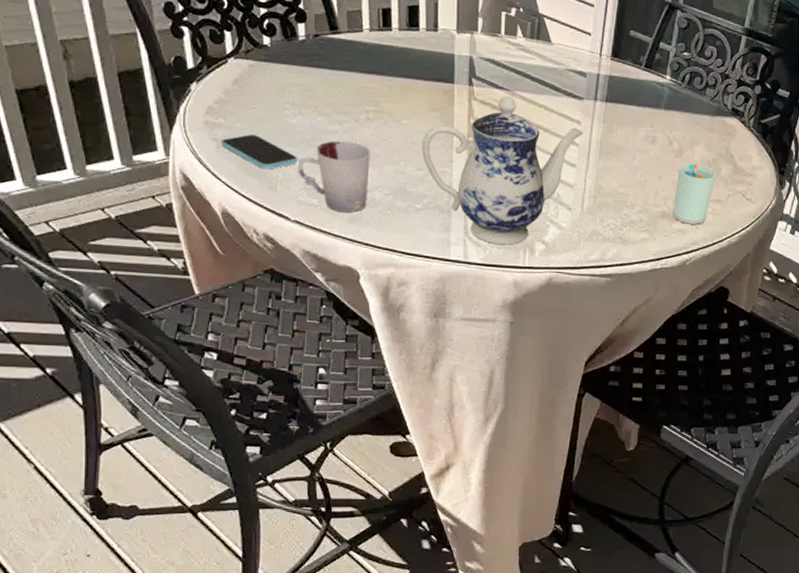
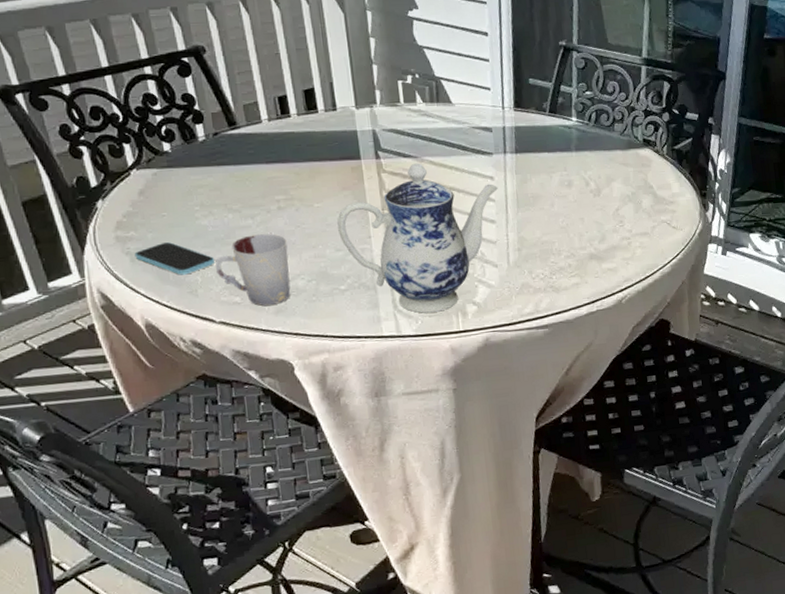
cup: present [673,163,717,225] -> none [599,200,639,262]

